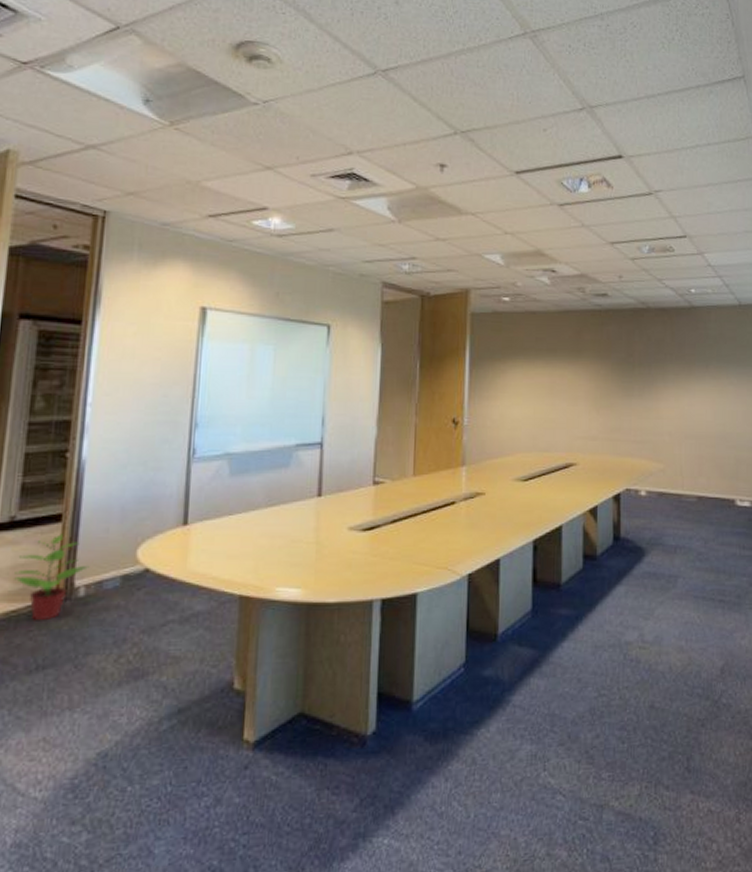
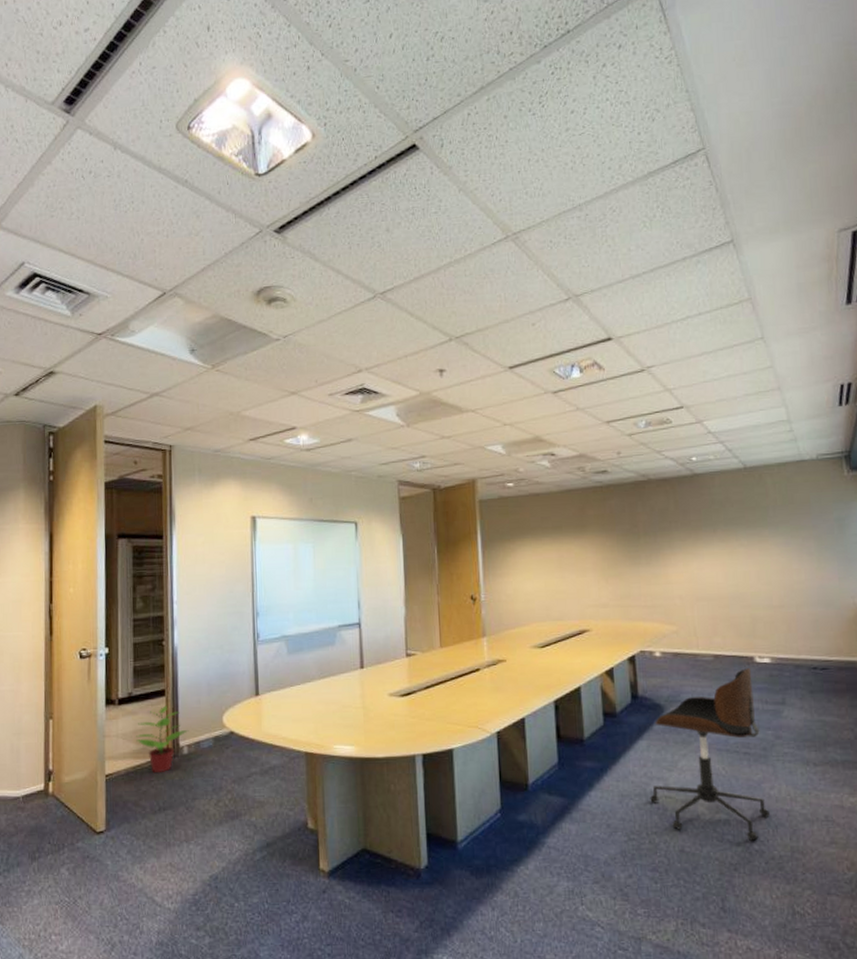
office chair: none [624,510,740,694] -> present [650,667,771,841]

